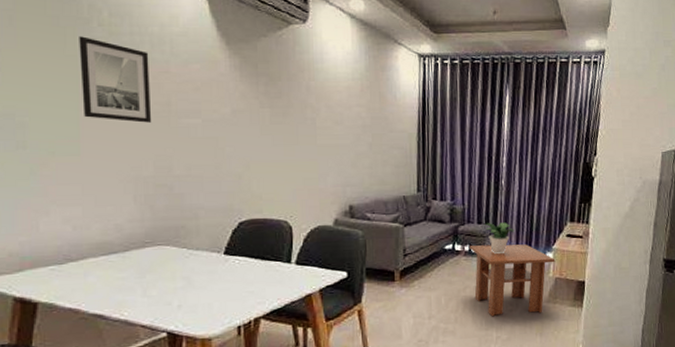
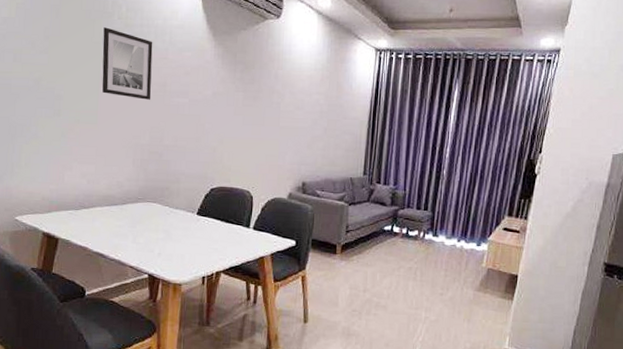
coffee table: present [470,244,556,317] -> none [407,229,490,301]
potted plant: present [484,222,515,255] -> none [423,209,452,240]

